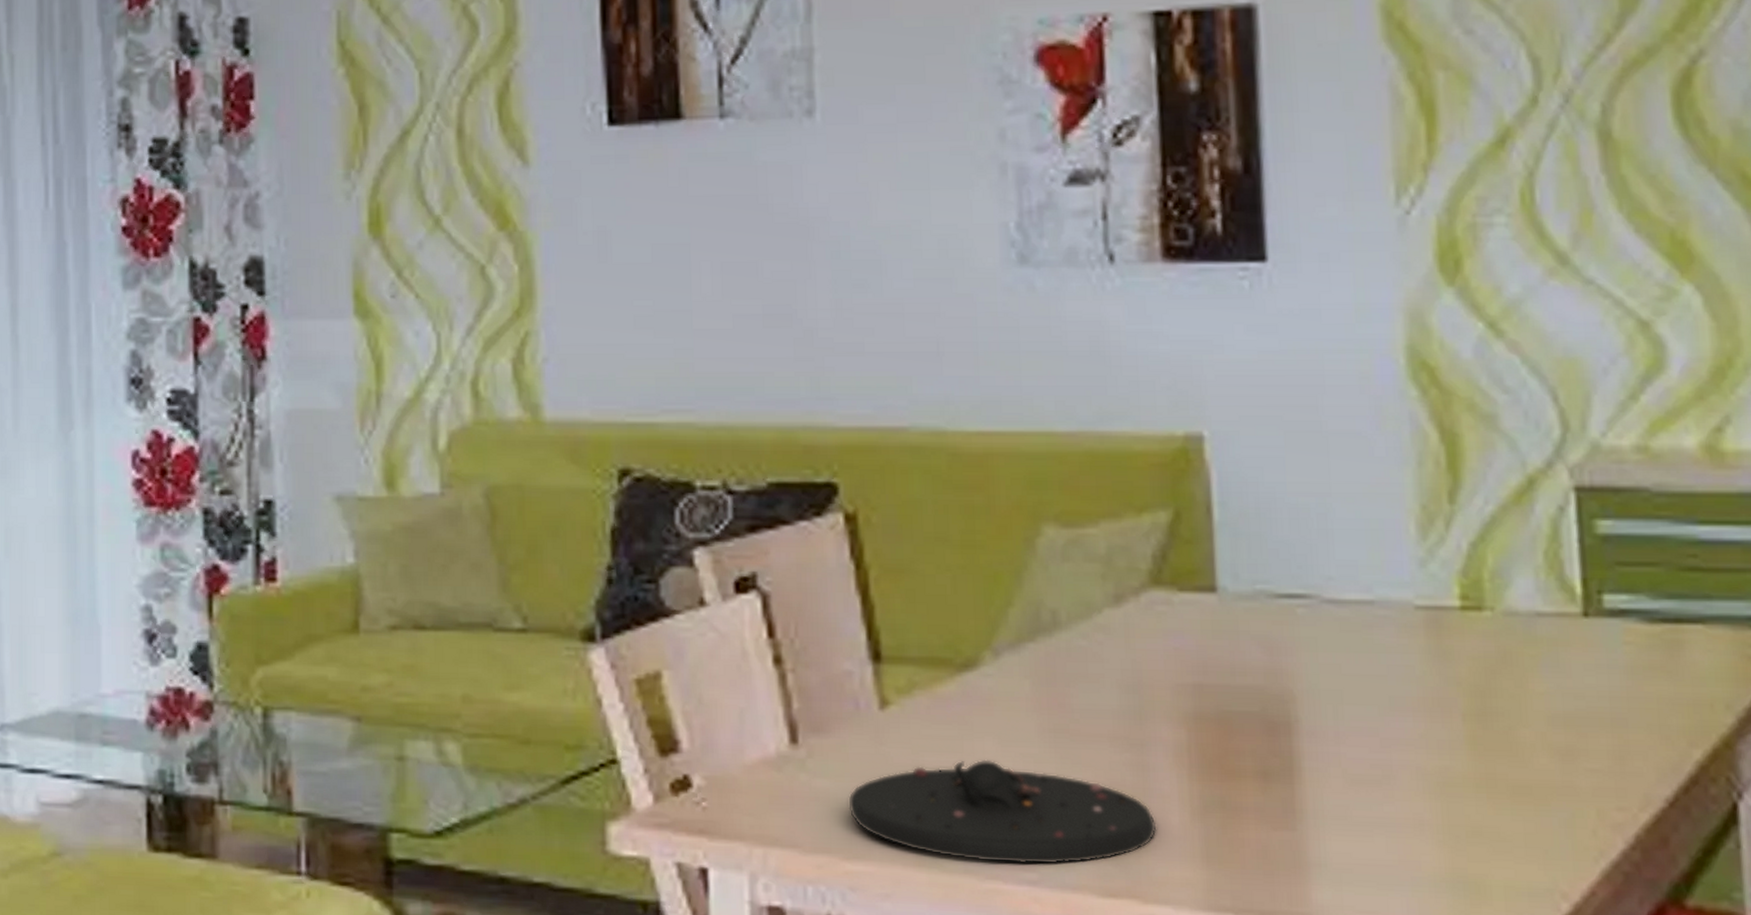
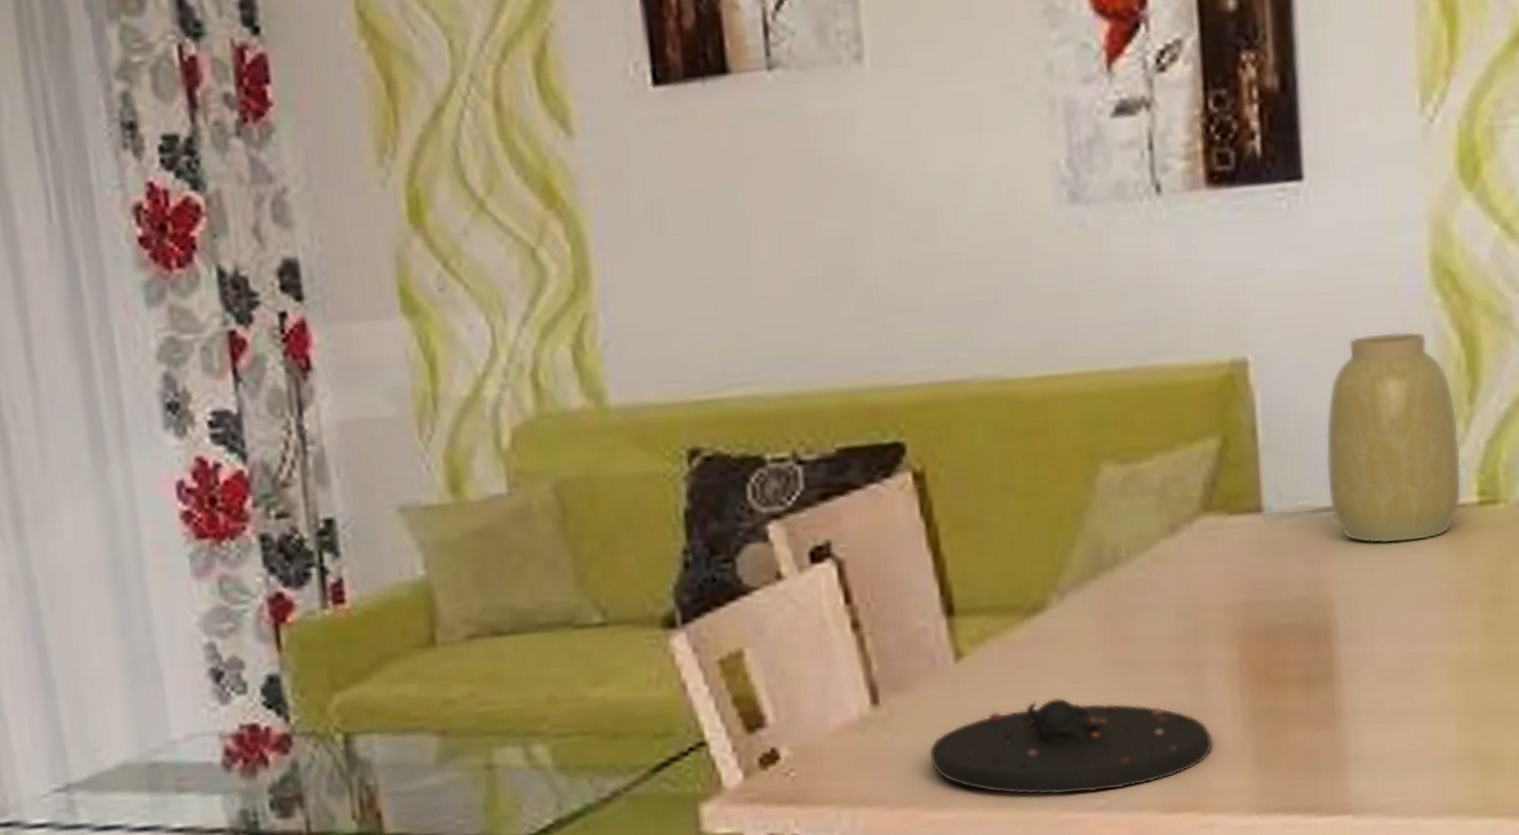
vase: none [1288,422,1442,641] -> present [1326,331,1462,544]

